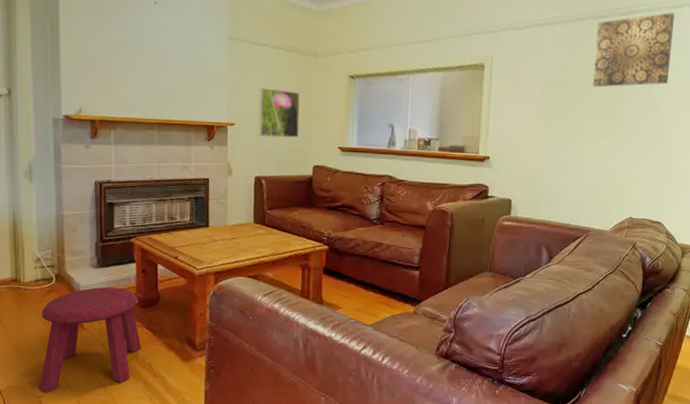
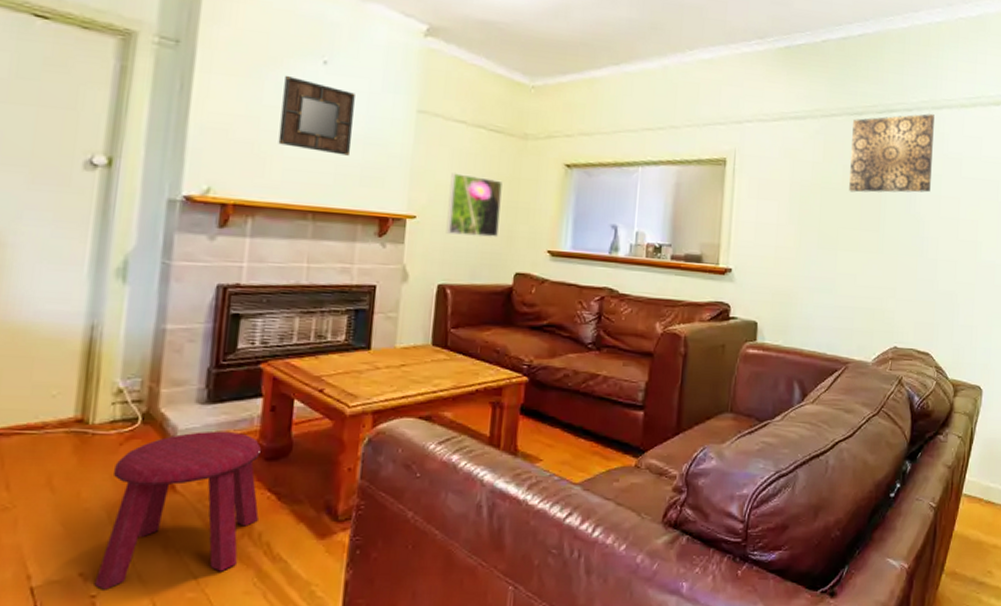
home mirror: none [127,15,181,78] -> present [278,75,355,156]

